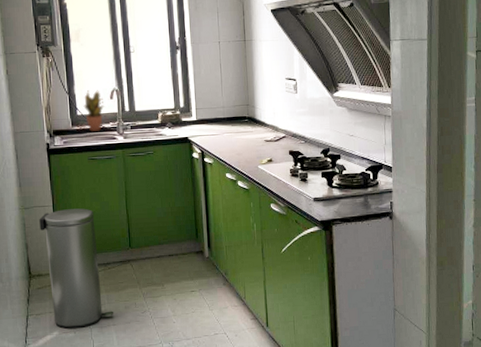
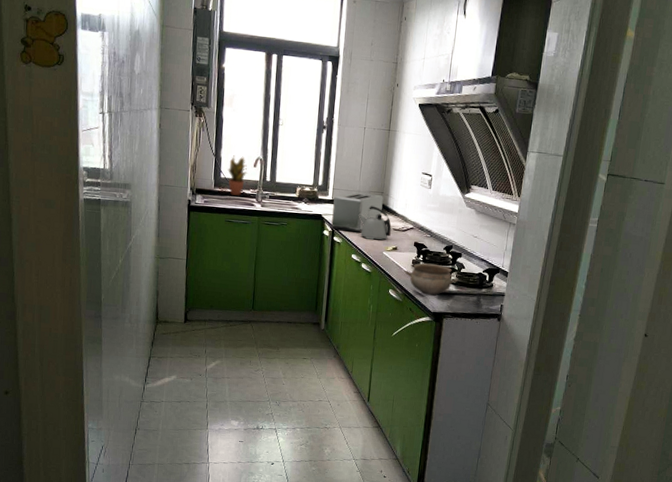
pedal bin: present [39,208,114,329] -> none [171,264,230,376]
toaster: none [198,108,252,151] -> present [331,192,383,233]
kettle: none [226,120,263,155] -> present [358,206,392,240]
cooking pot: none [284,170,342,205] -> present [404,263,459,297]

